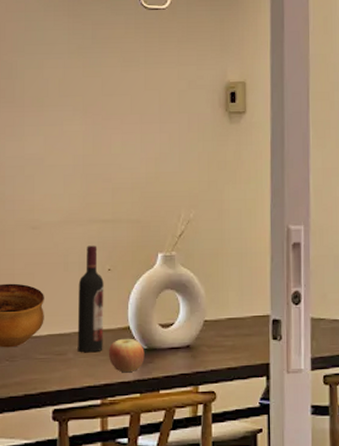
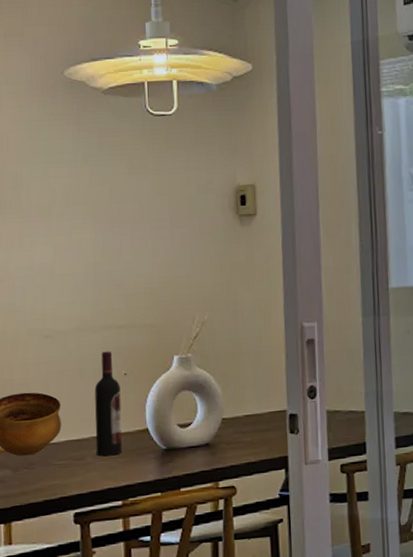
apple: present [108,338,145,373] -> none [127,439,164,474]

